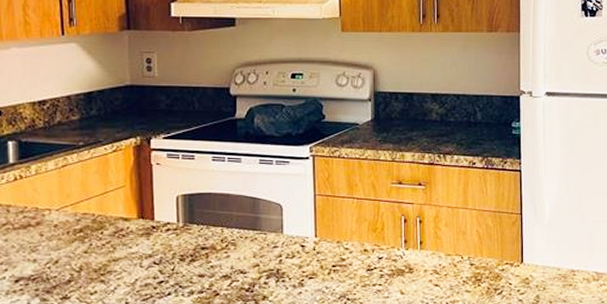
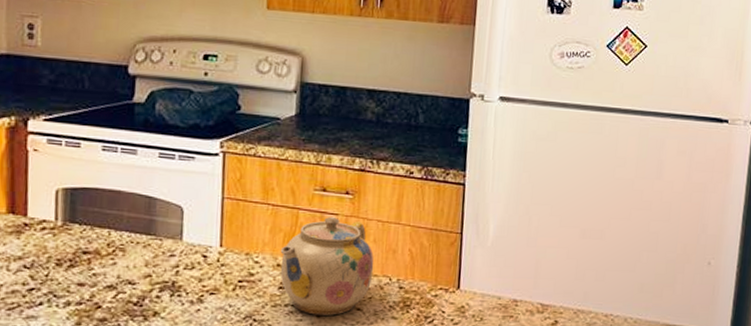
teapot: none [366,205,447,292] -> present [280,216,374,315]

